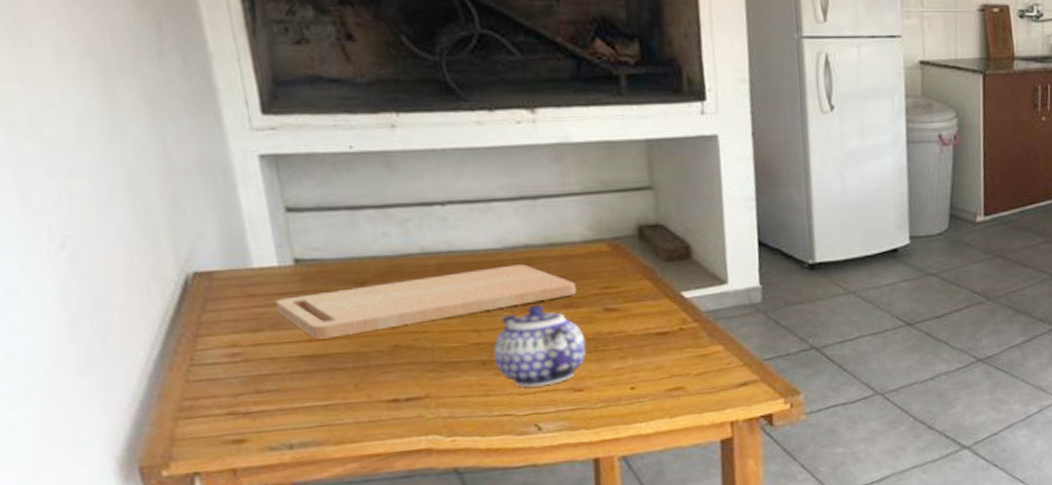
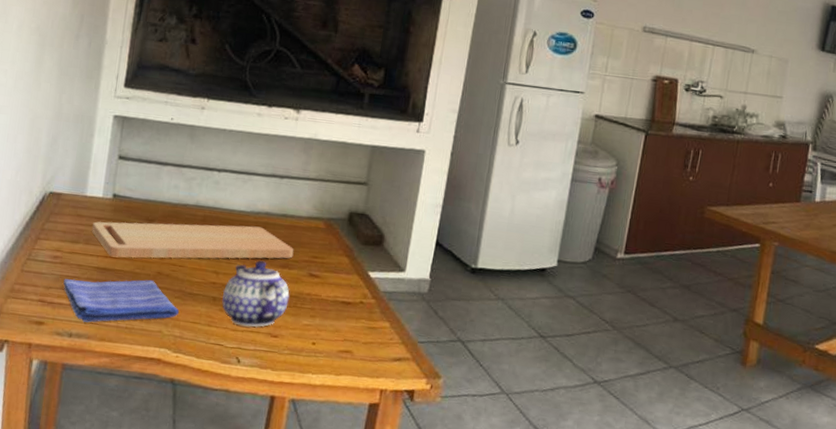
dish towel: none [256,356,439,427] -> present [63,279,179,323]

